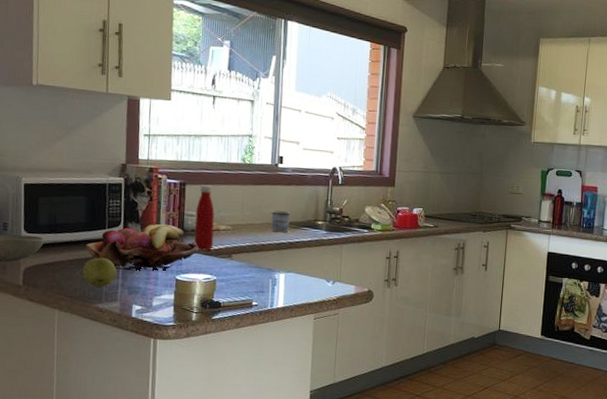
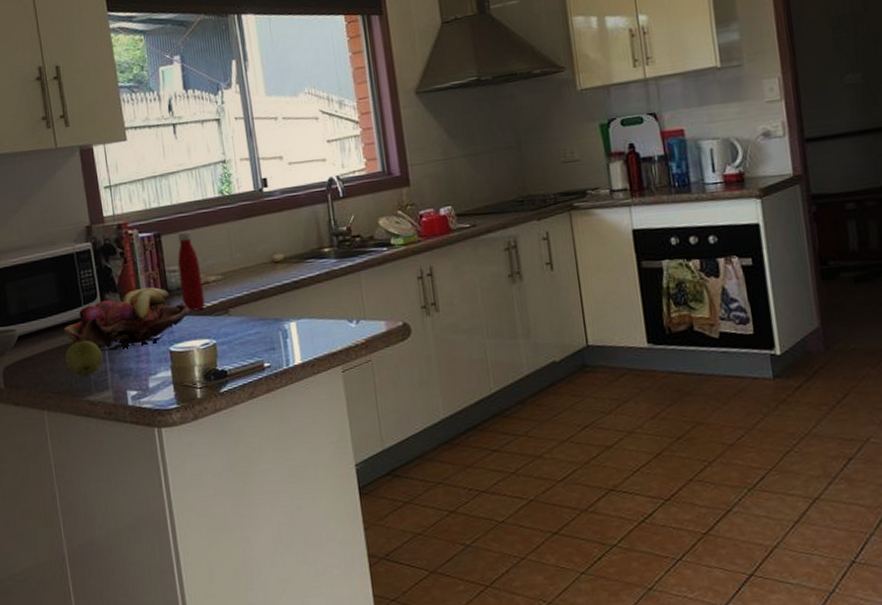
mug: present [271,210,291,232] -> none [265,244,291,272]

